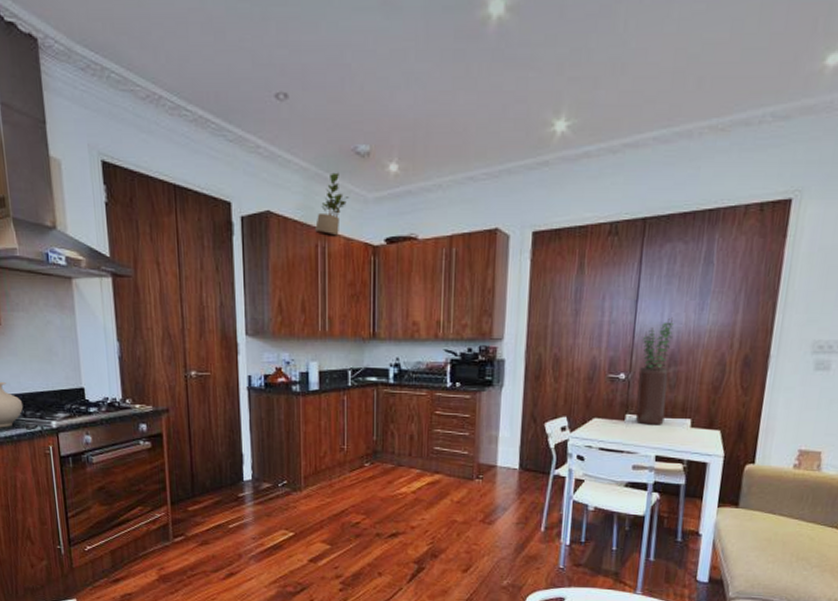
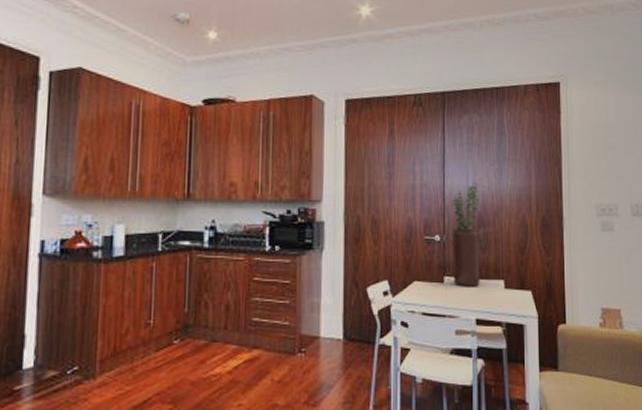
potted plant: present [315,172,350,238] -> none [130,35,168,97]

